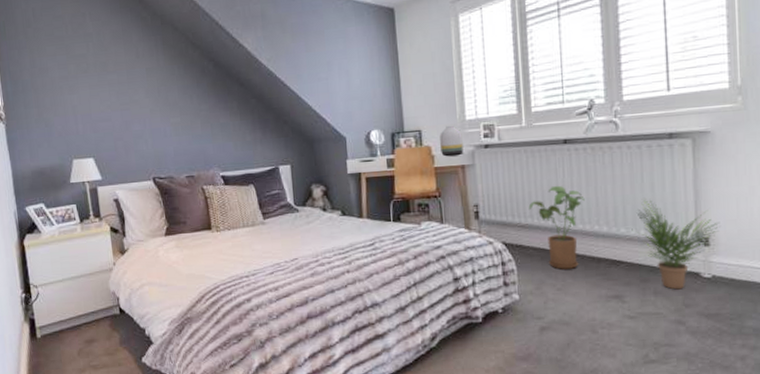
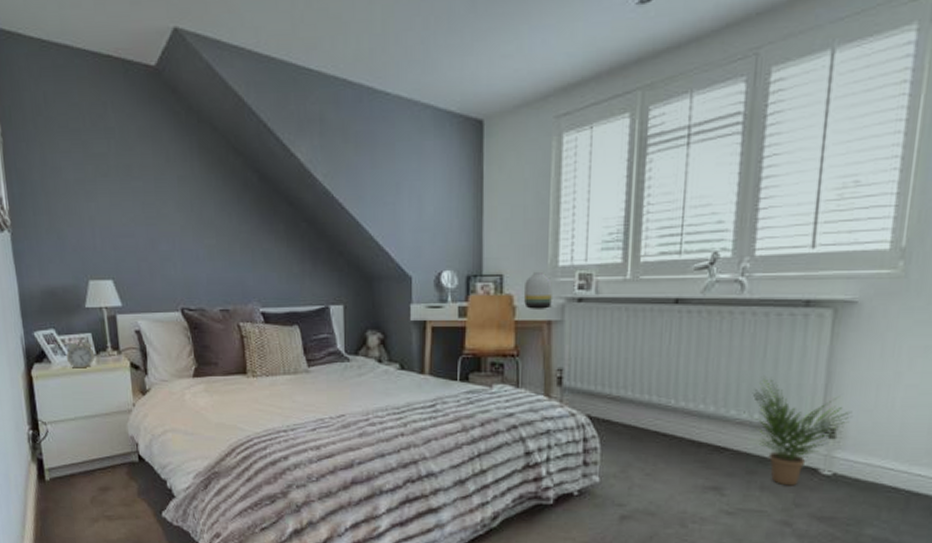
alarm clock: none [54,209,80,237] -> present [66,337,95,370]
house plant: present [528,185,585,270] -> none [623,353,692,452]

